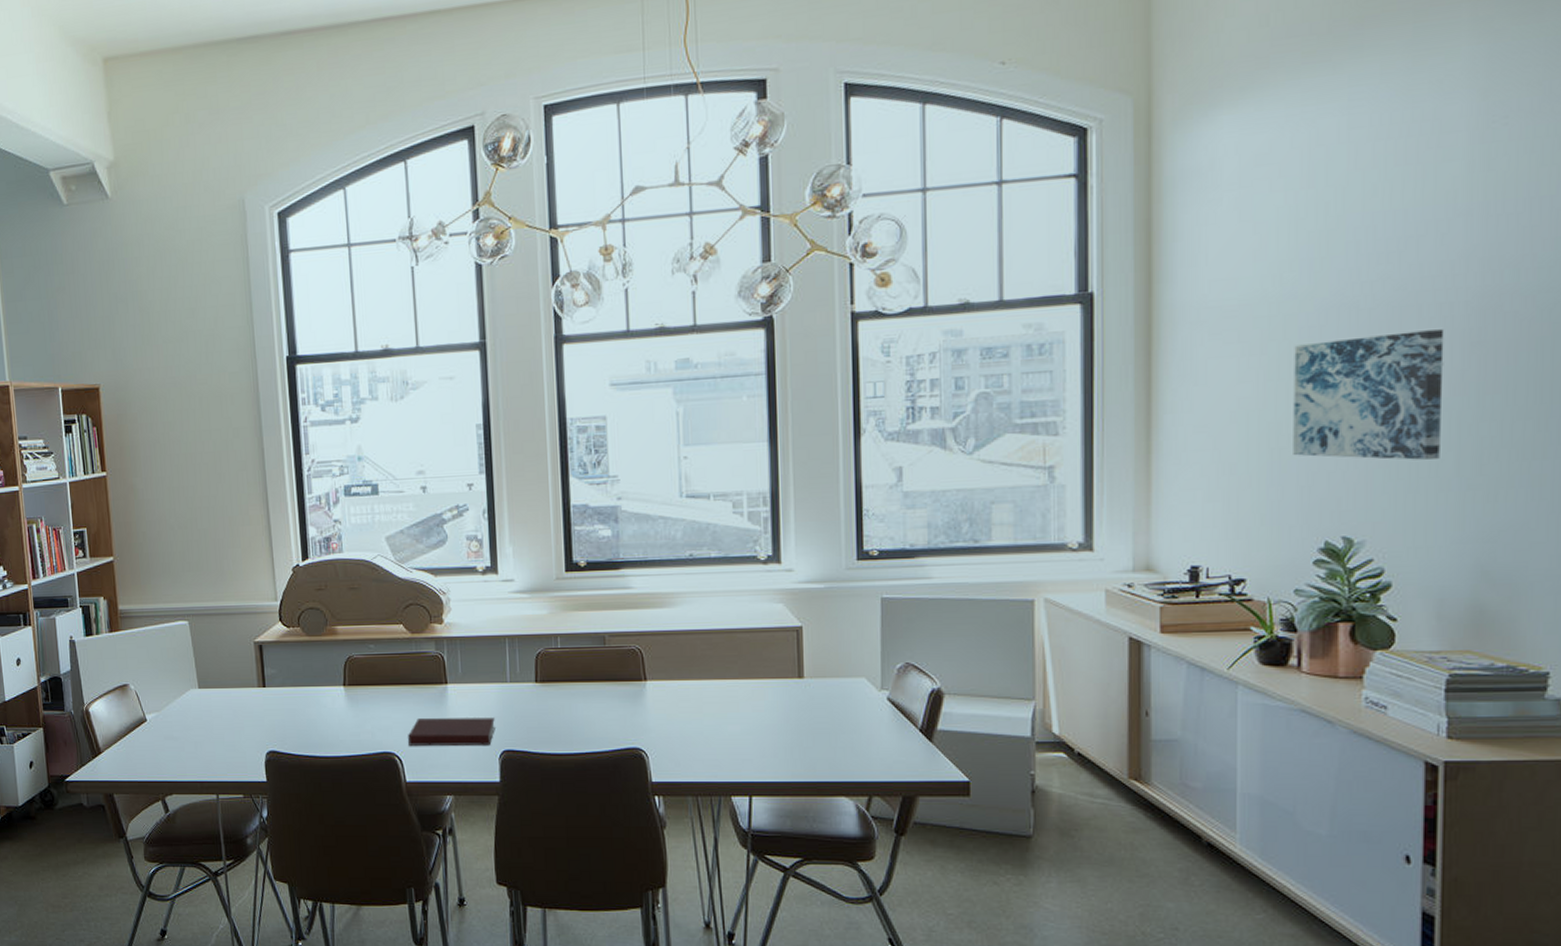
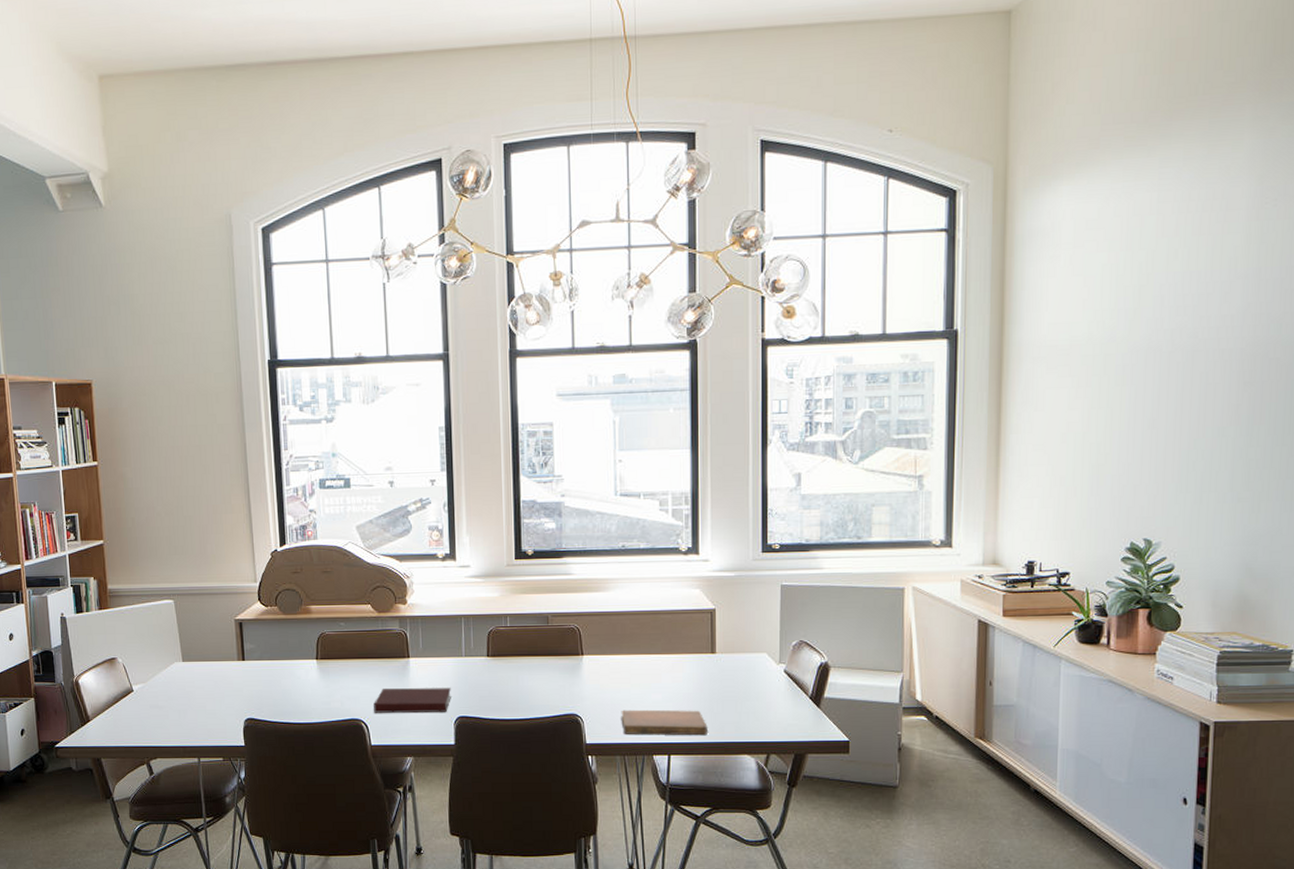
notebook: none [692,743,796,774] -> present [621,709,708,736]
wall art: present [1293,329,1445,460] -> none [1109,371,1225,477]

